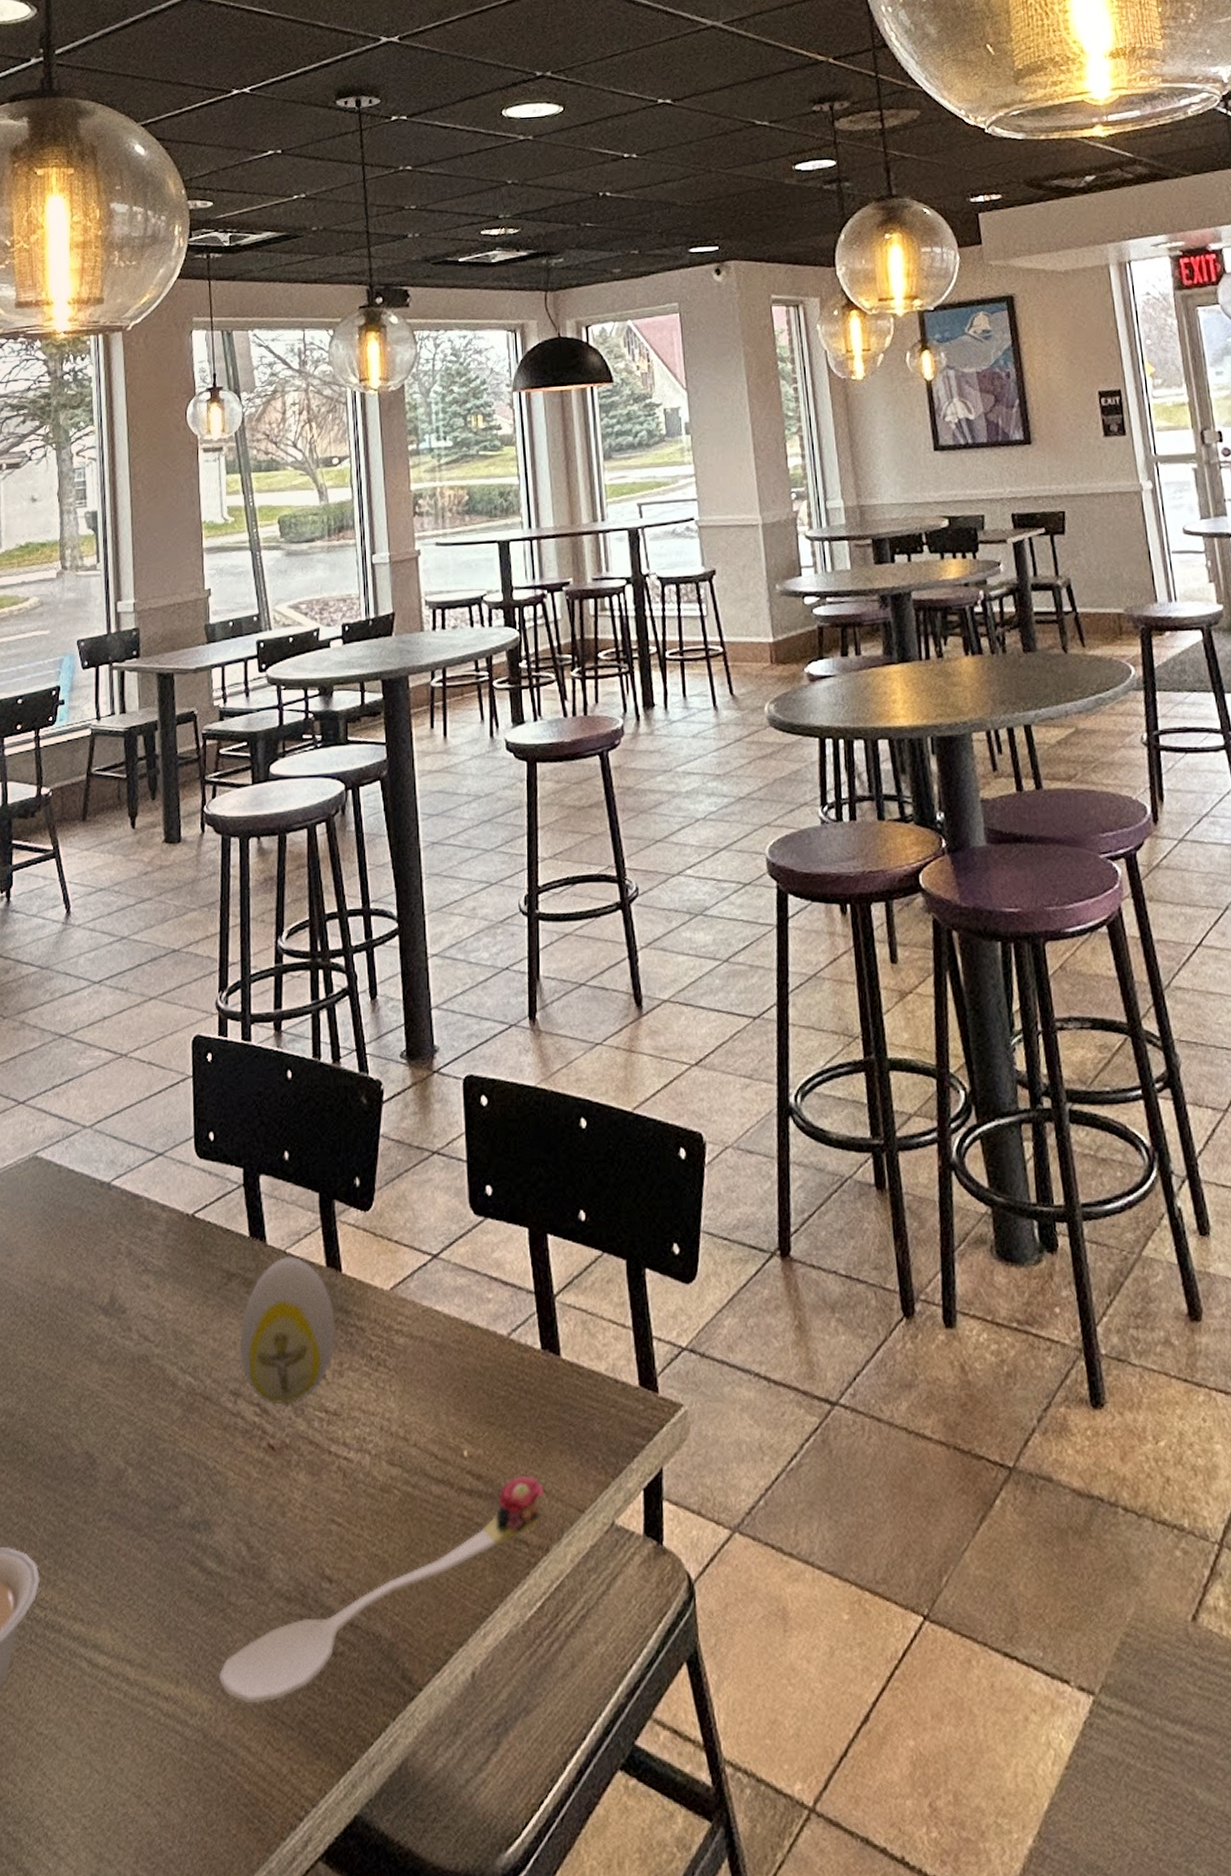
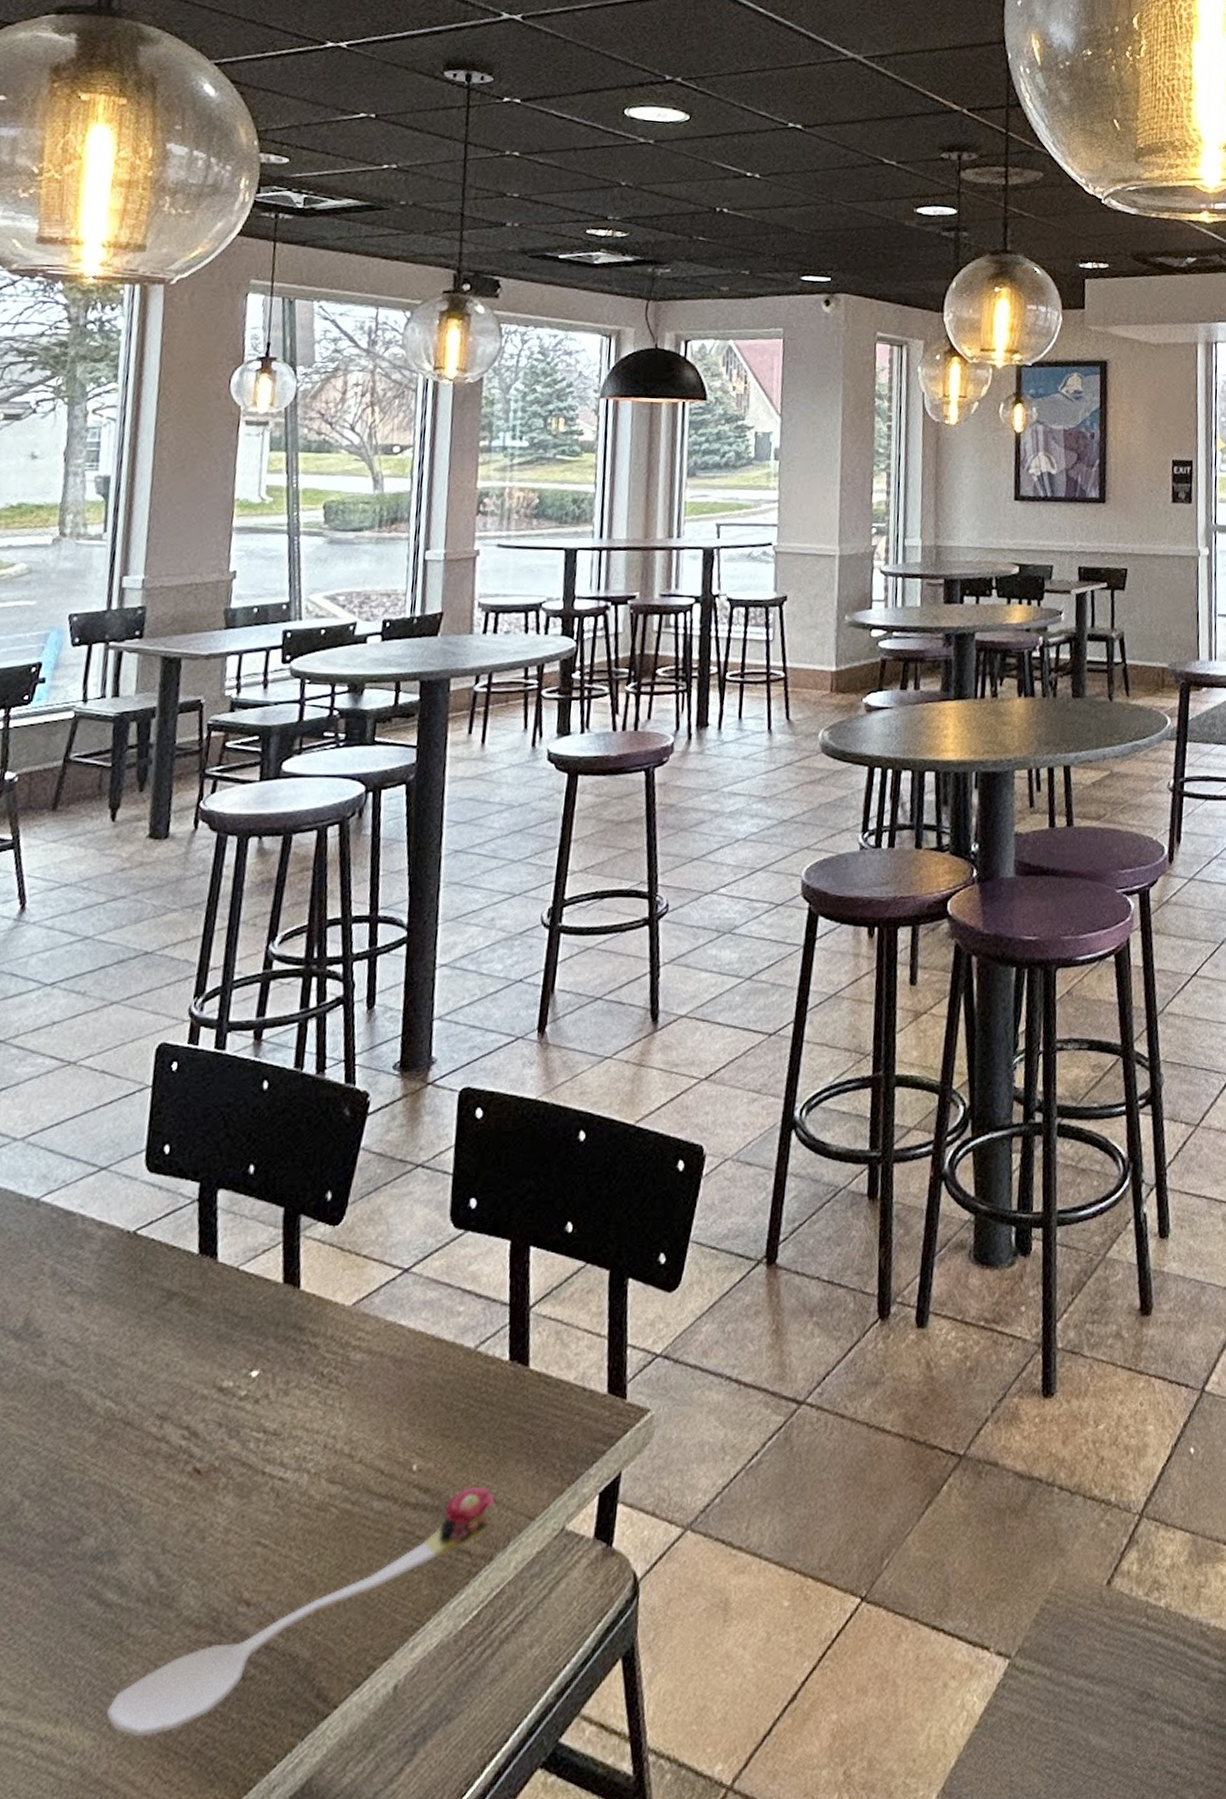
decorative egg: present [239,1256,336,1404] -> none [172,1273,287,1426]

